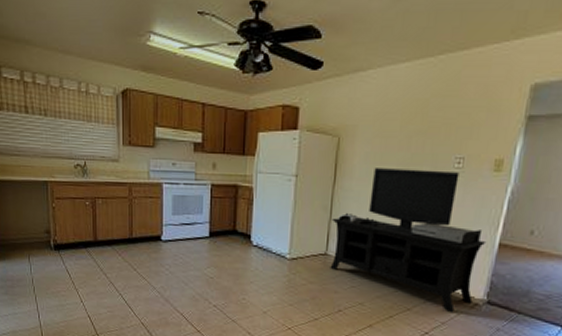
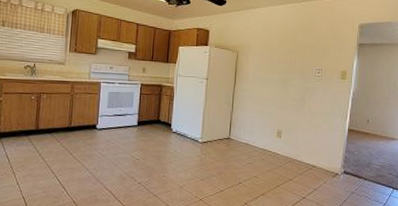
media console: present [330,168,487,312] -> none [232,75,340,181]

